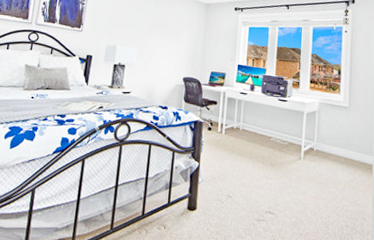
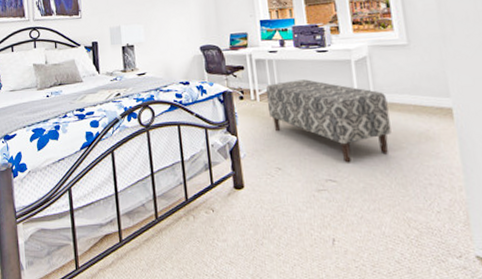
bench: none [230,121,326,198] -> present [266,79,392,162]

